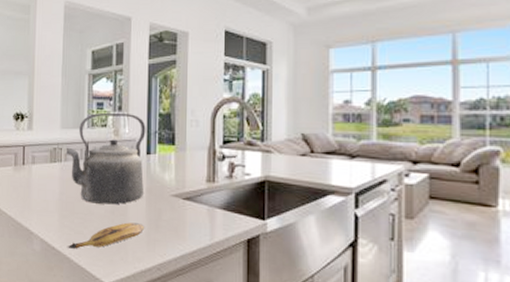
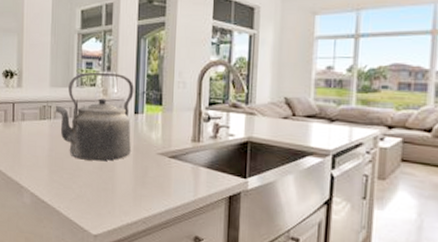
banana: present [66,222,145,249] -> none [56,178,132,203]

